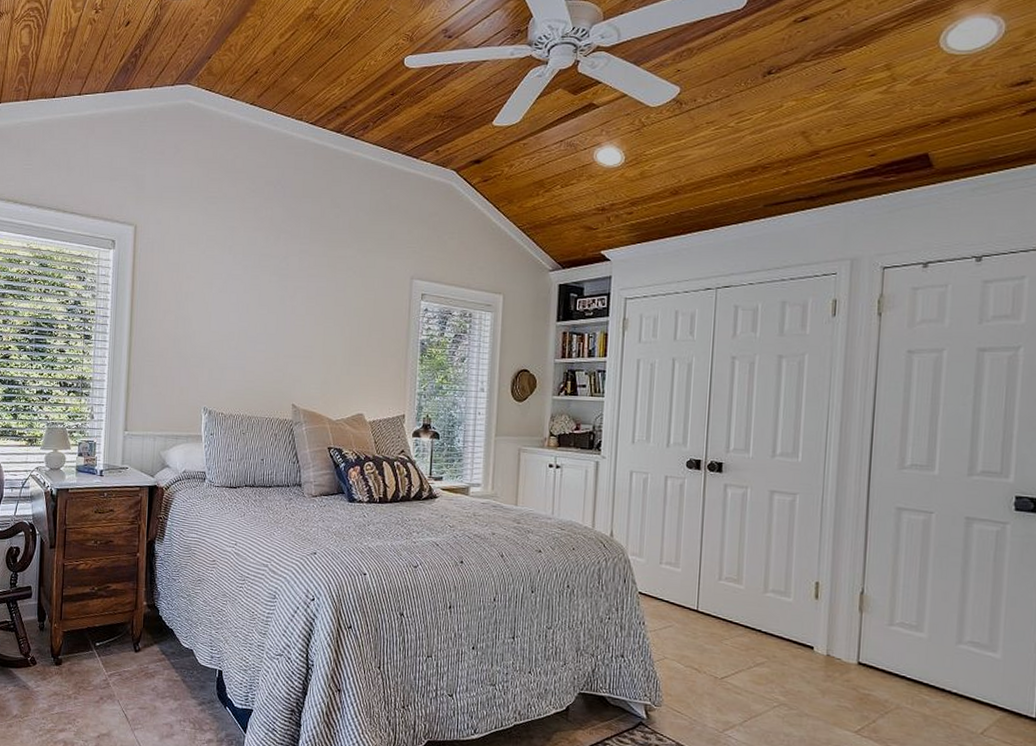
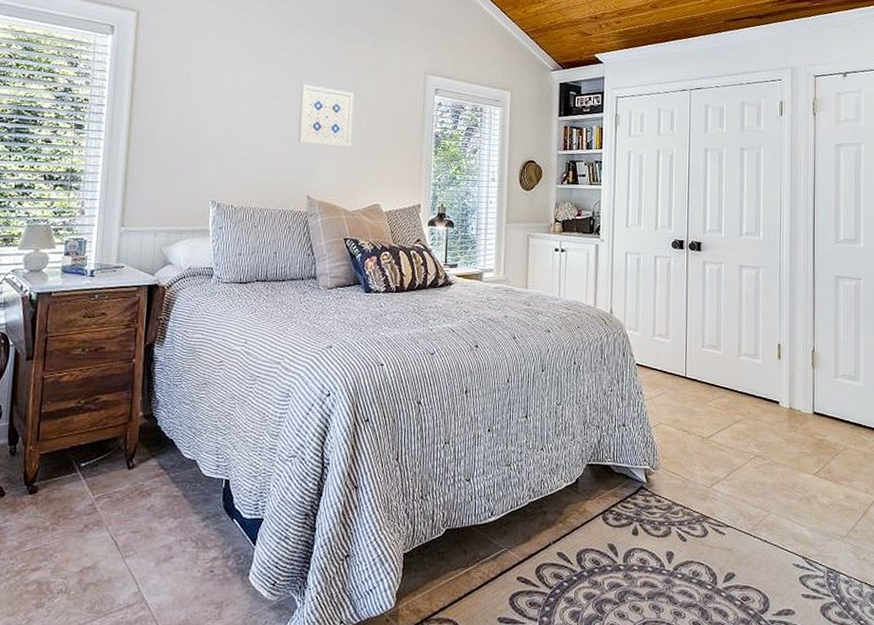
wall art: none [283,293,338,357] -> present [298,85,354,148]

